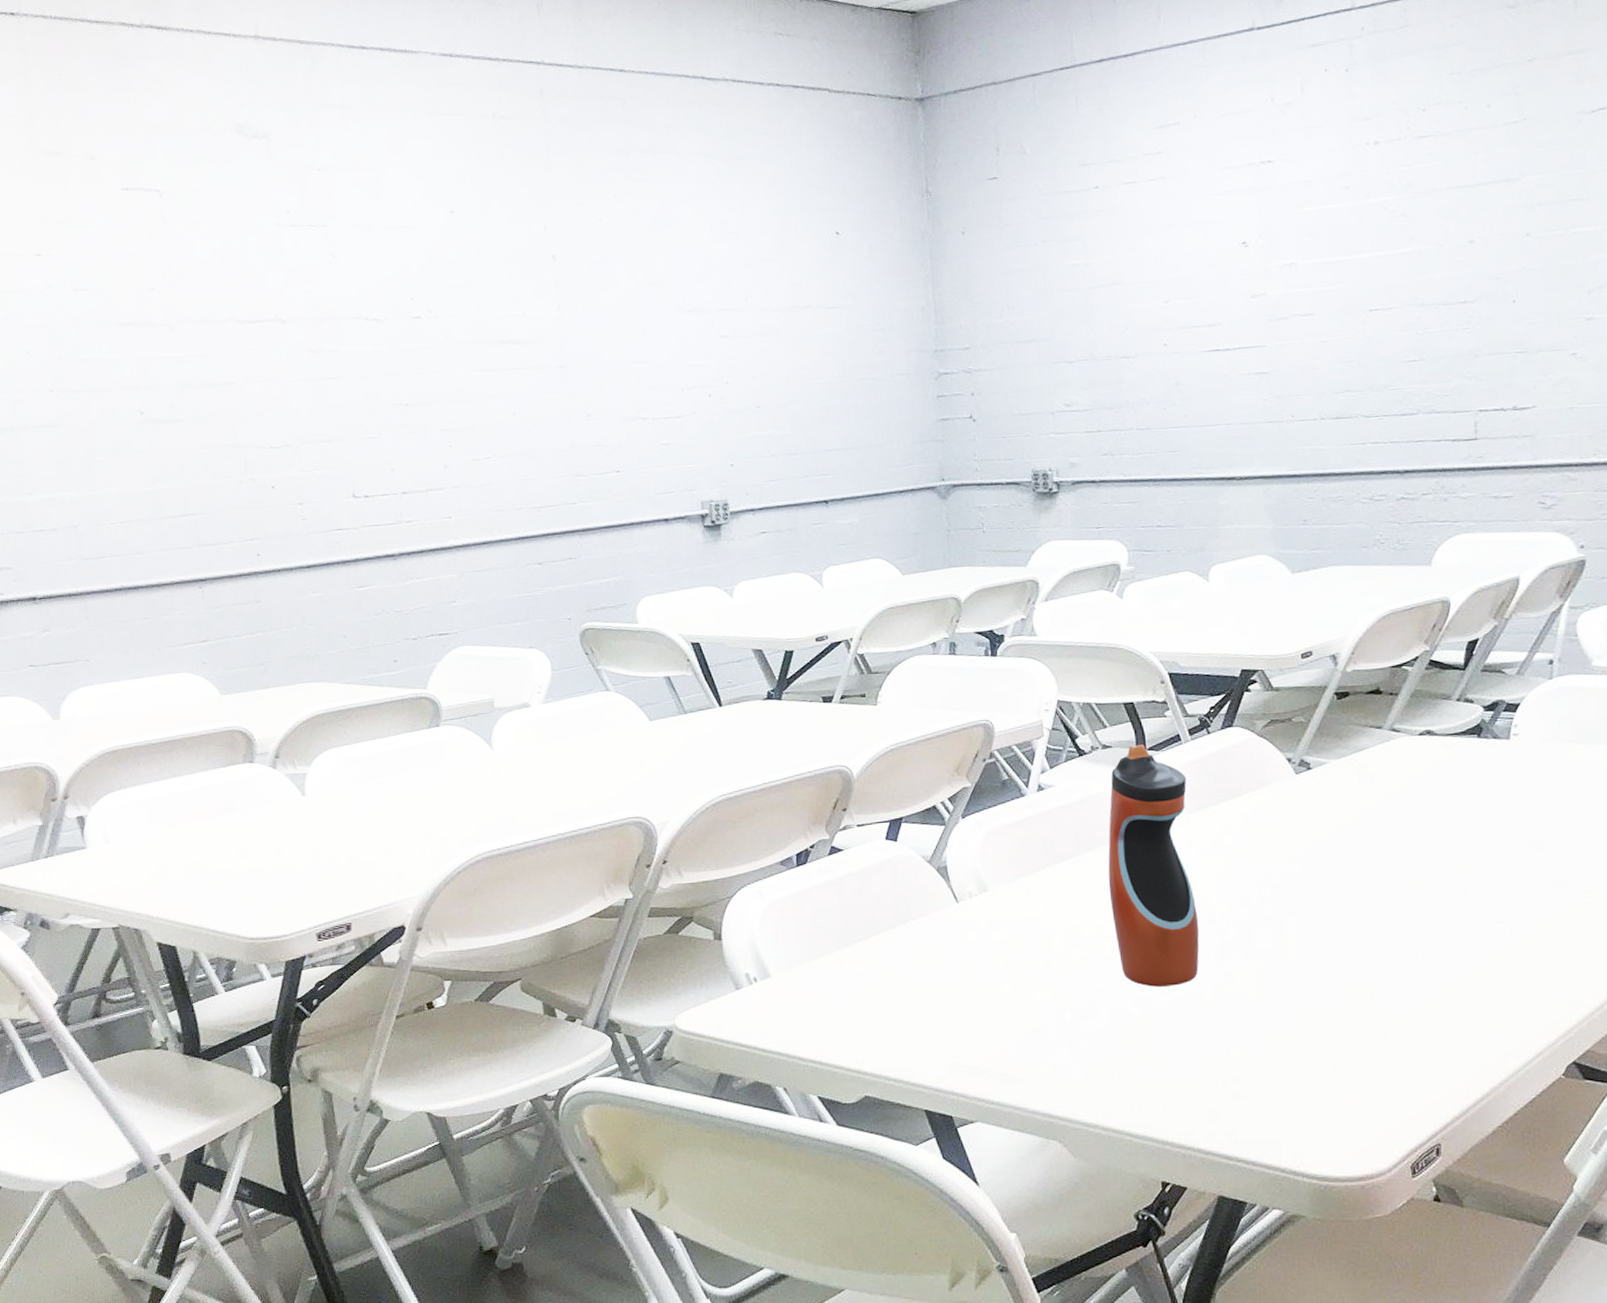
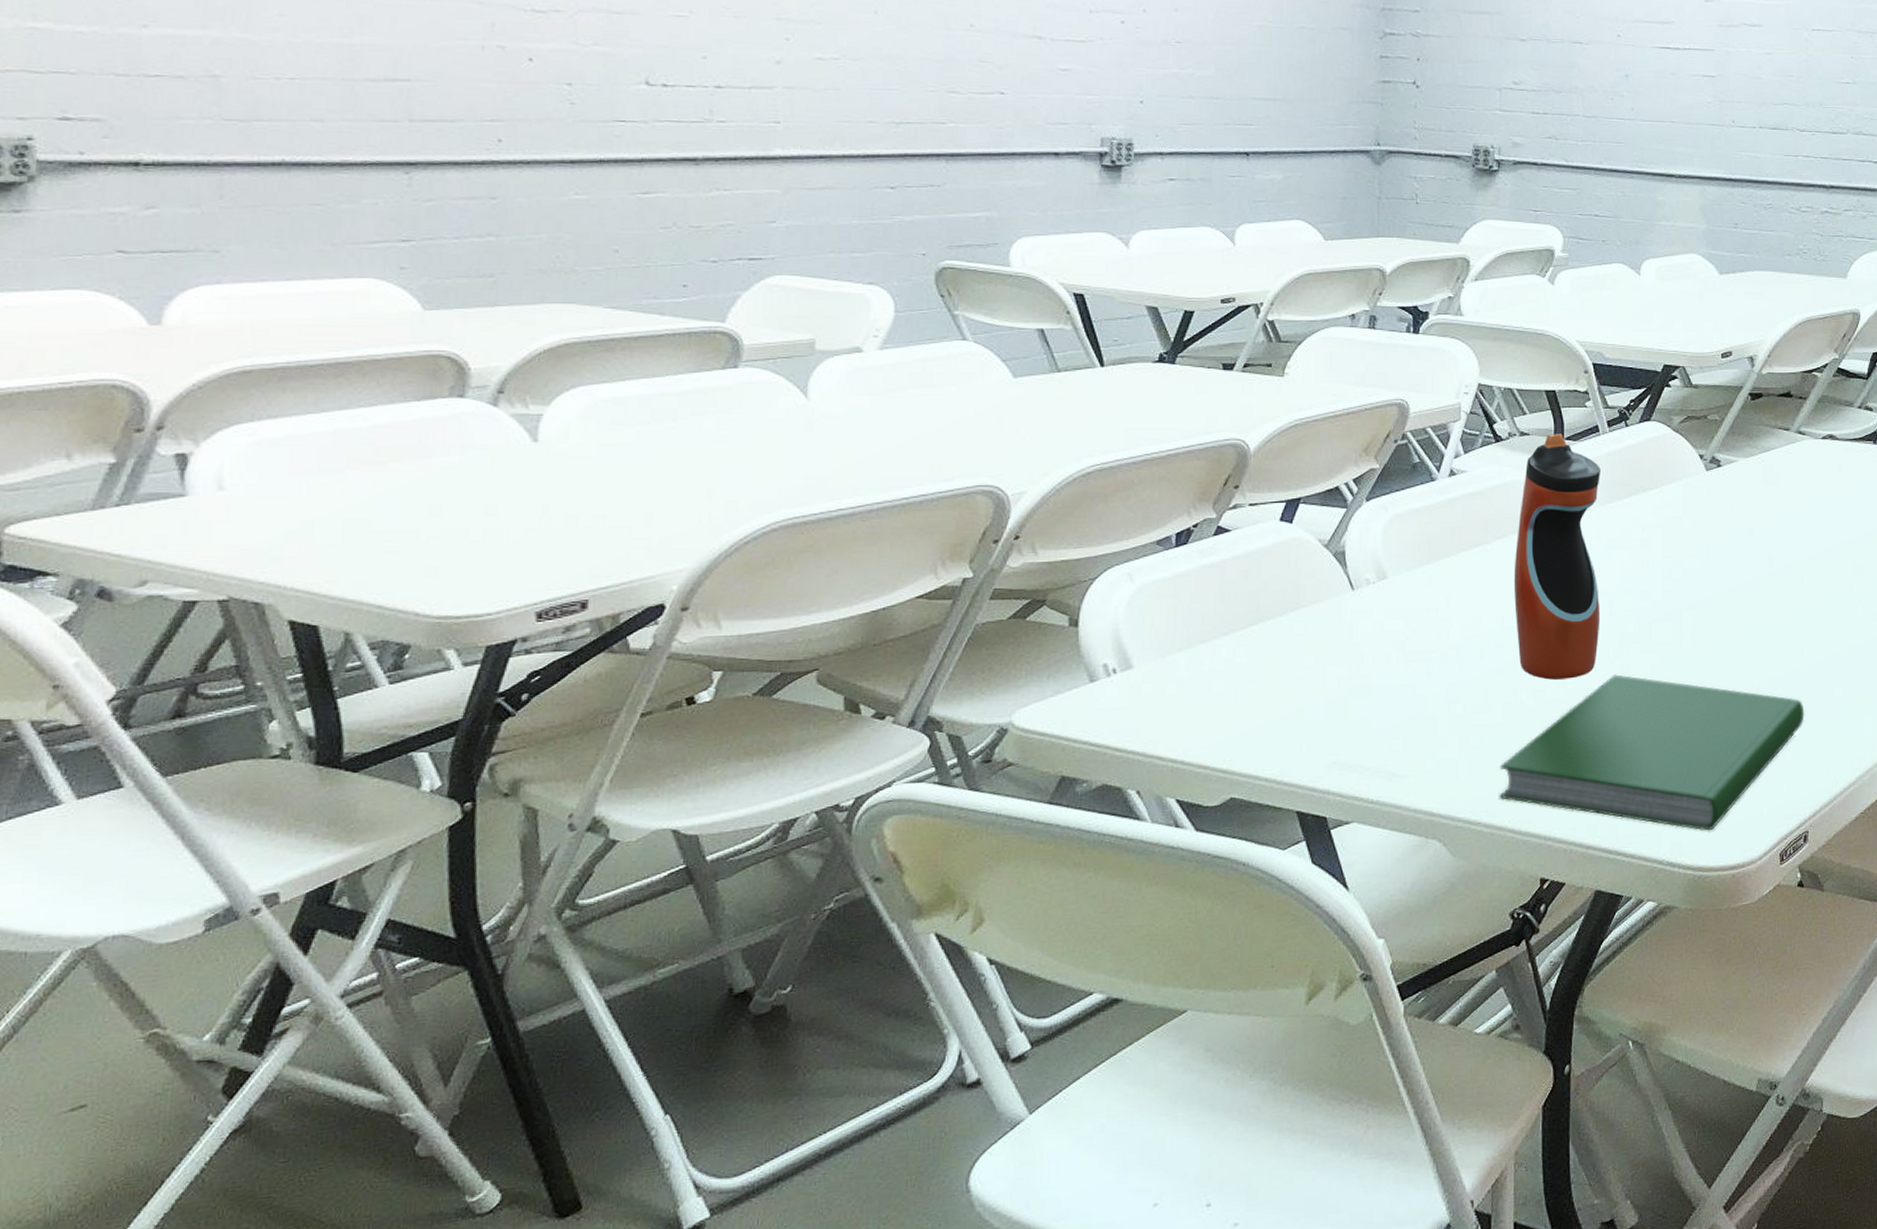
hardcover book: none [1111,981,1426,1141] -> present [1499,674,1805,831]

